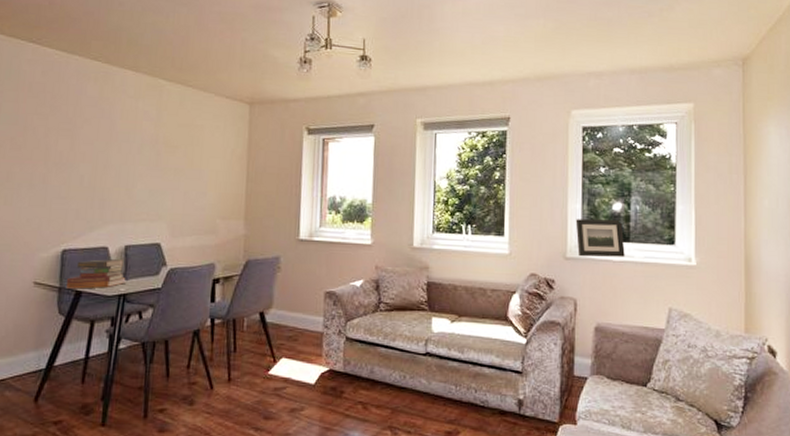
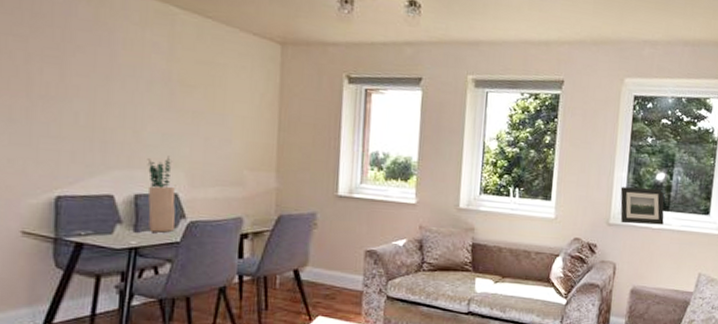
books: present [66,258,126,289] -> none [62,208,138,241]
vase: none [135,209,159,280] -> present [147,156,176,233]

